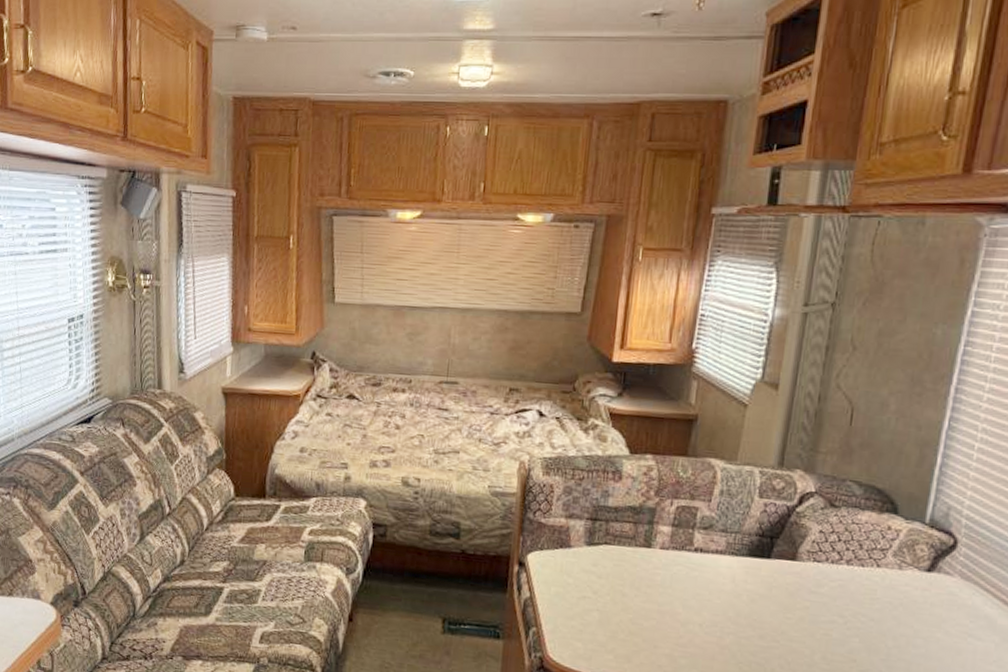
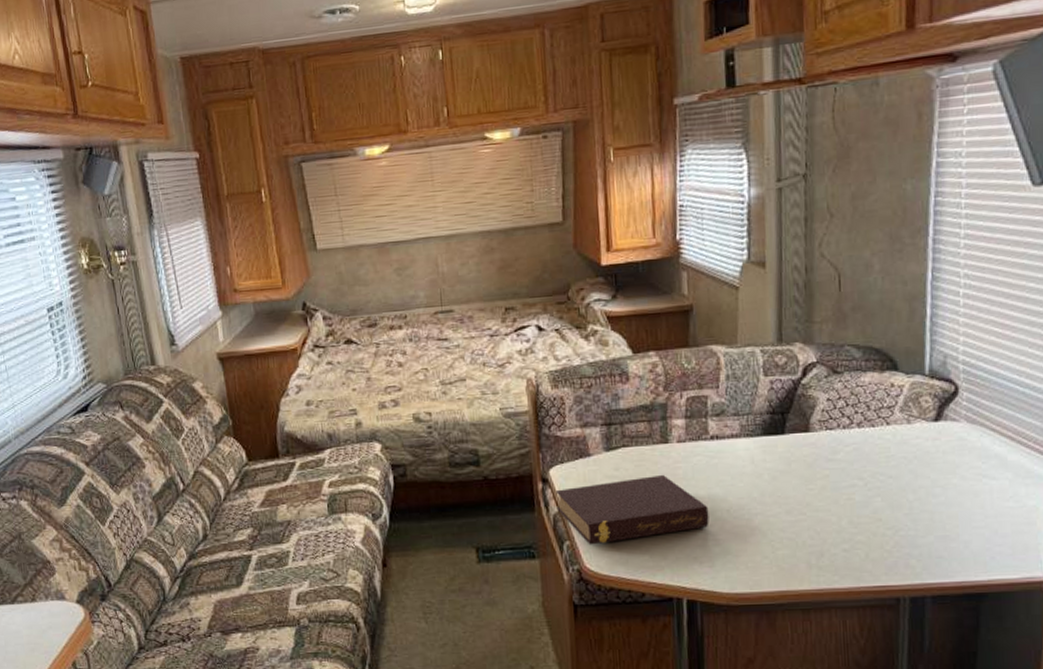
book: none [529,575,681,638] -> present [555,474,709,545]

